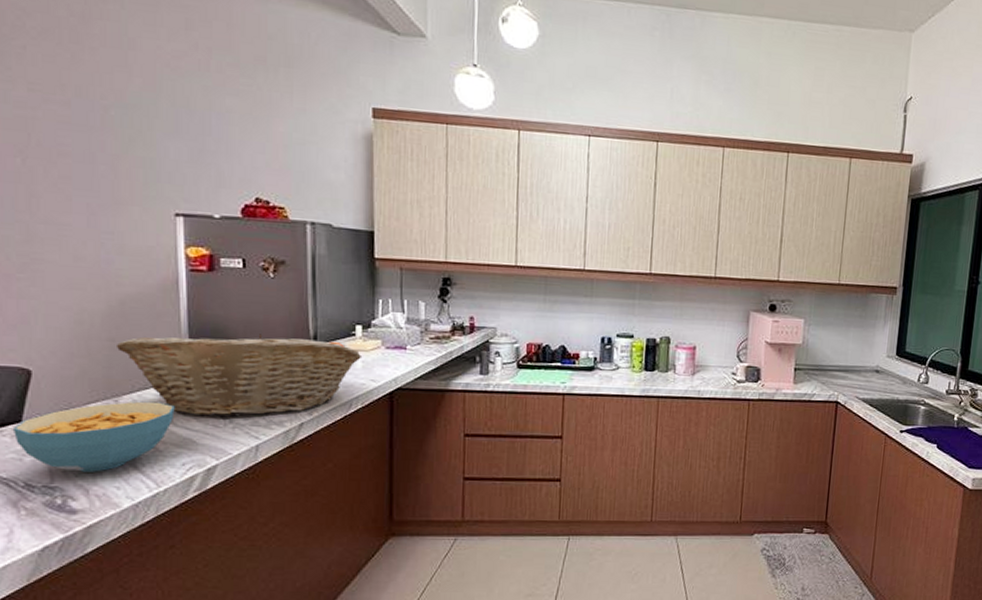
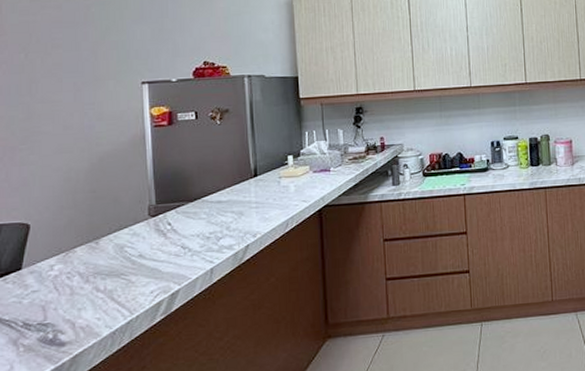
cereal bowl: present [14,401,175,472] -> none [15,239,144,308]
fruit basket: present [115,334,363,417] -> none [96,171,295,249]

